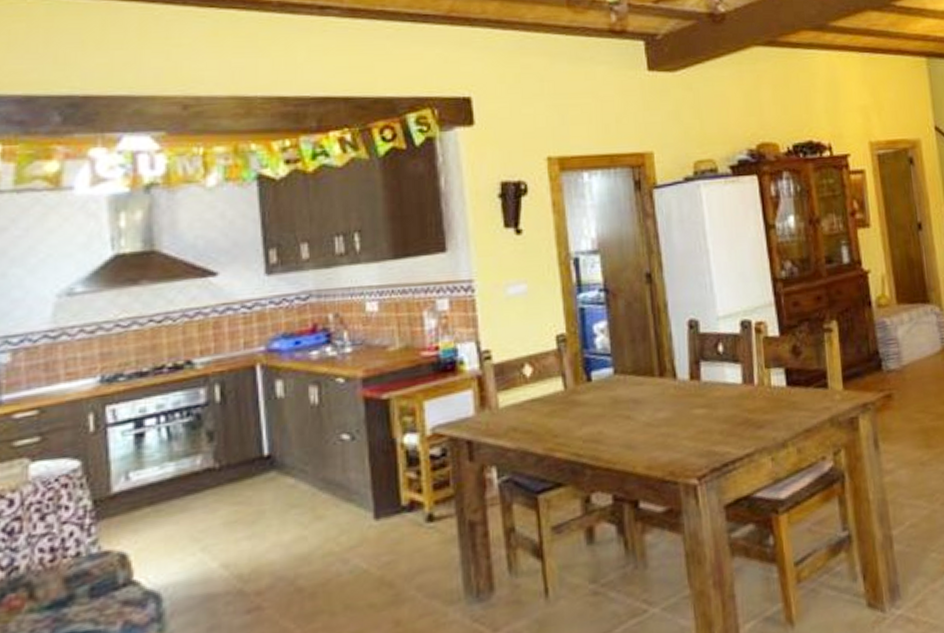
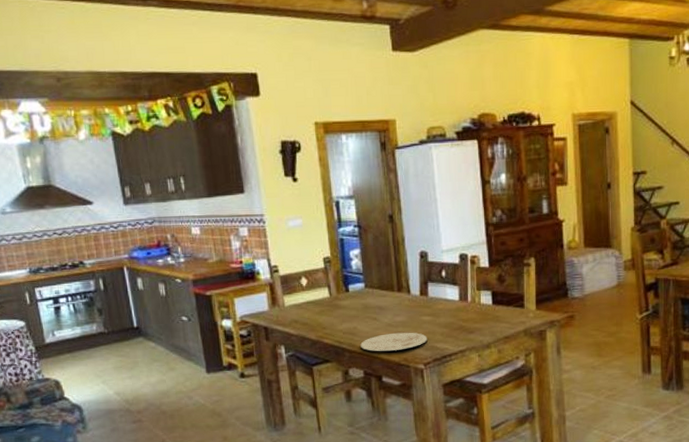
plate: none [608,433,702,465] -> present [360,332,428,351]

